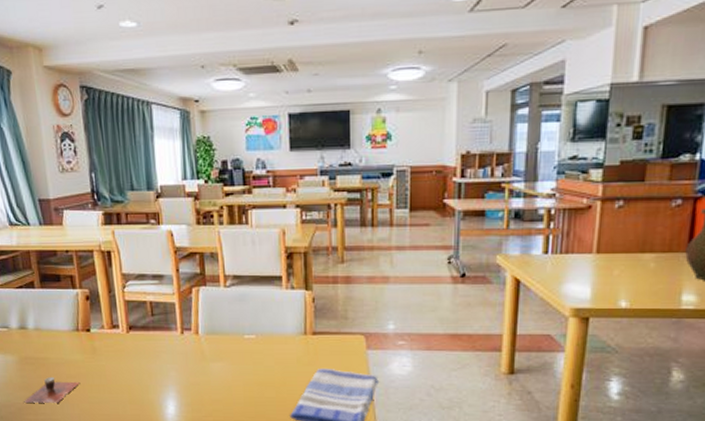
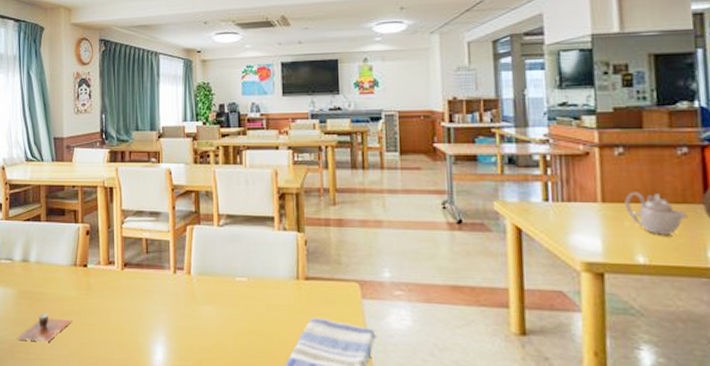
teapot: none [617,243,671,282] -> present [625,192,688,235]

